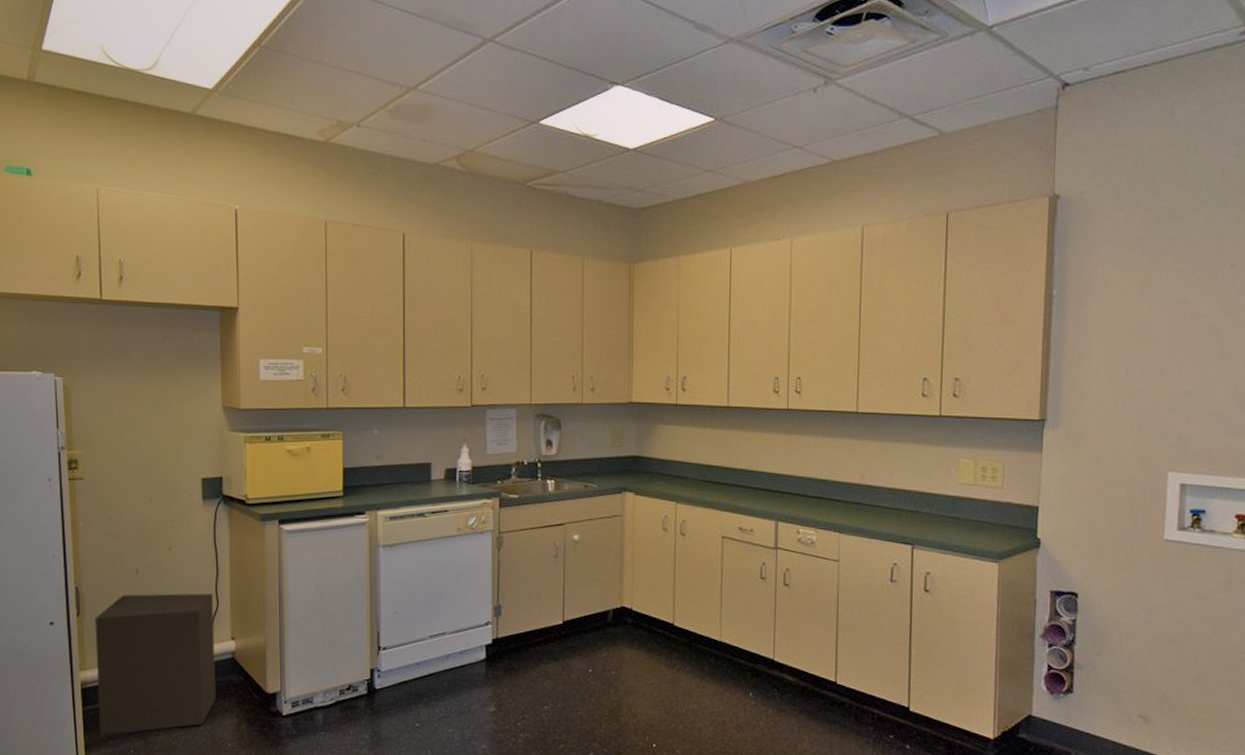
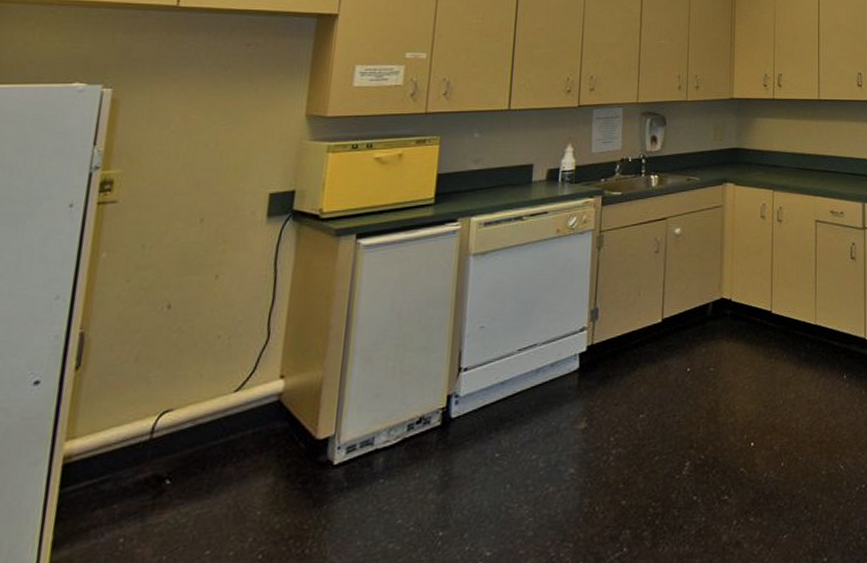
cardboard box: present [95,593,216,735] -> none [78,325,265,524]

